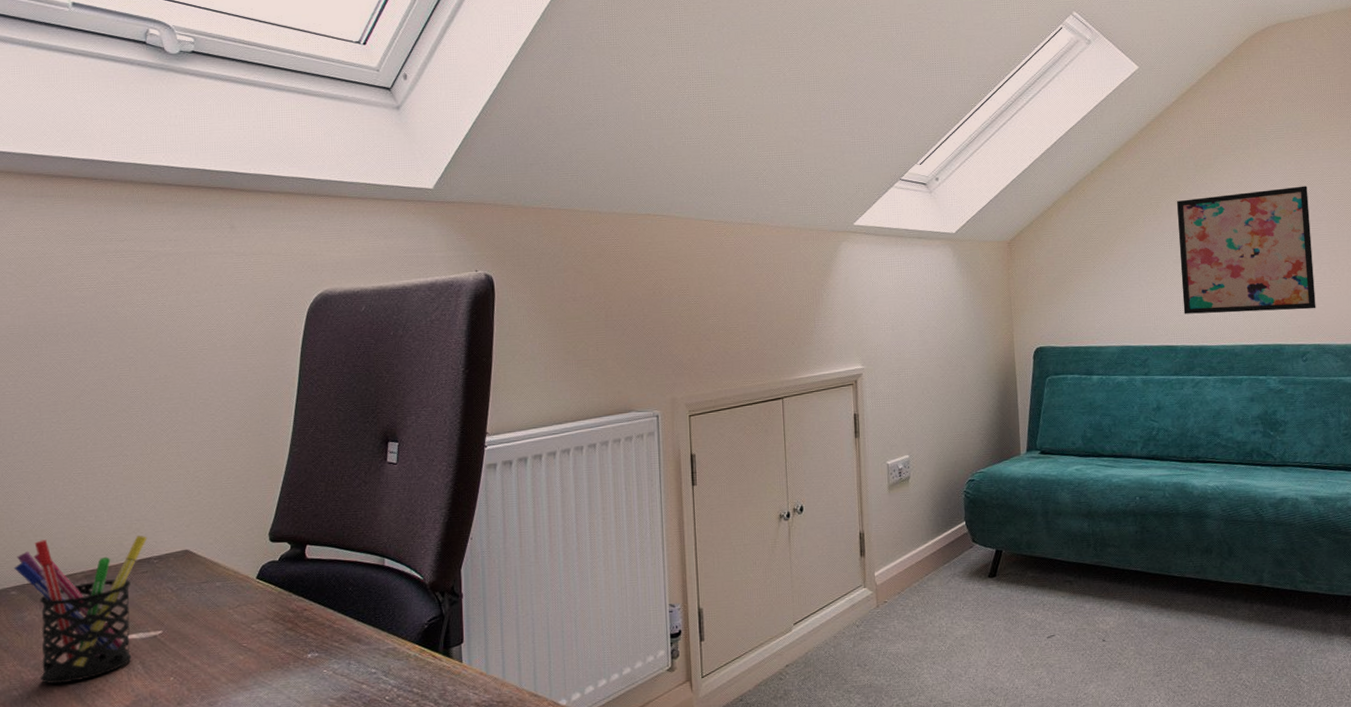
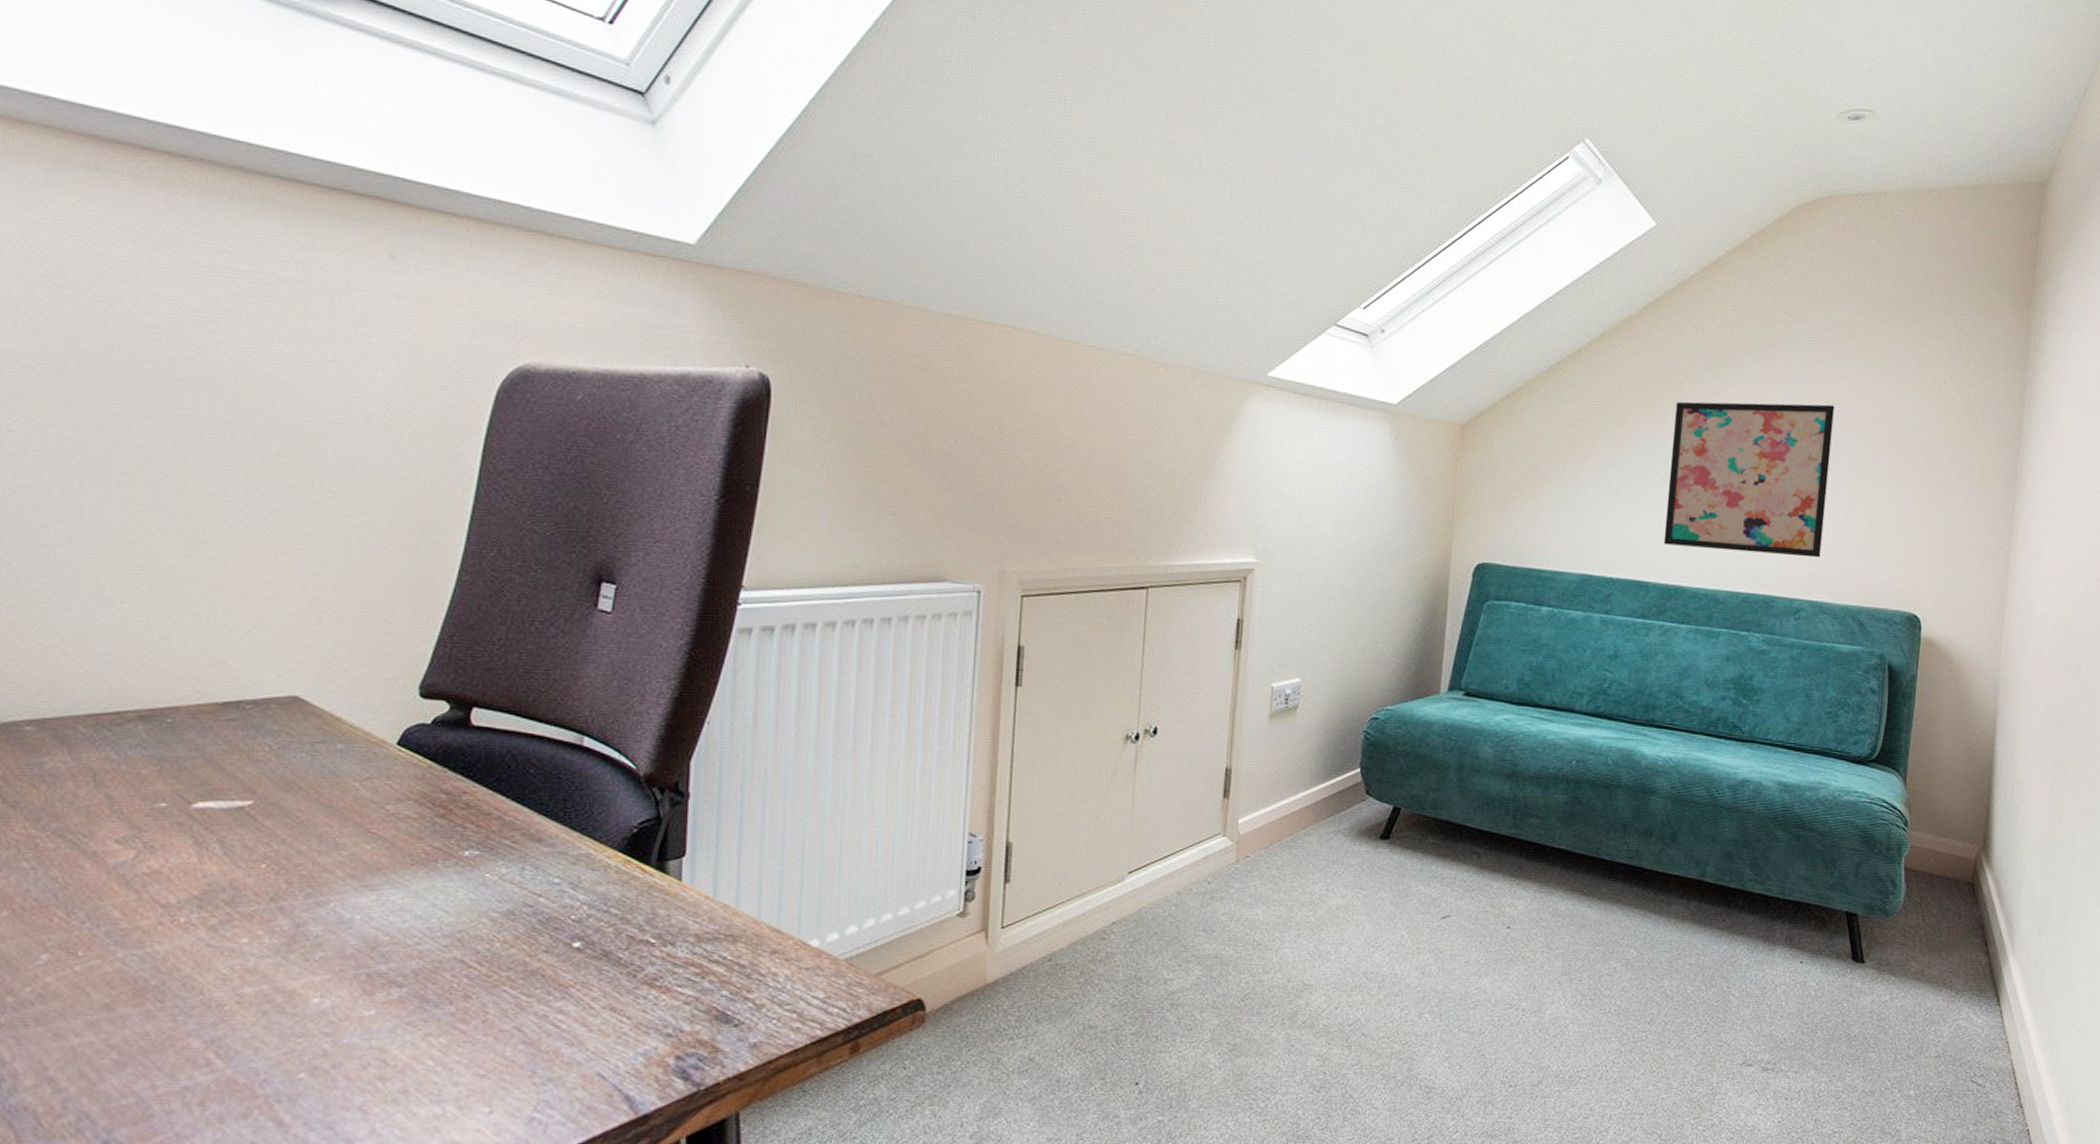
pen holder: present [14,536,148,684] -> none [30,660,238,859]

